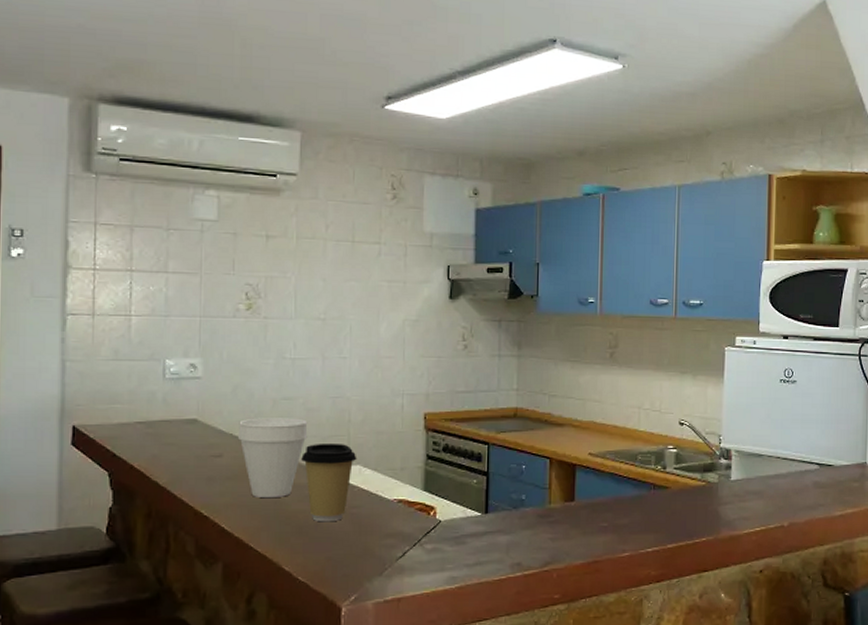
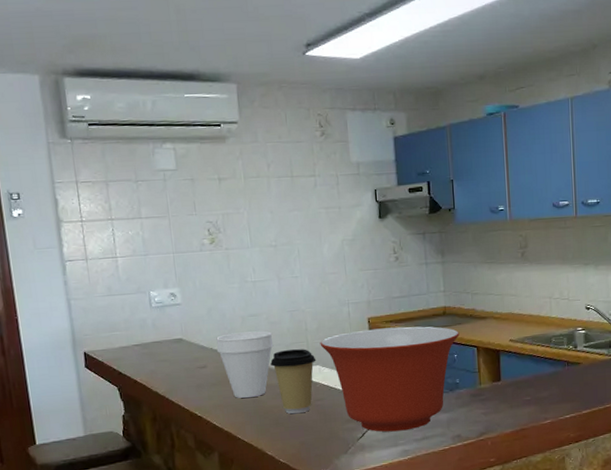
mixing bowl: none [364,427,531,553] -> present [320,326,460,432]

